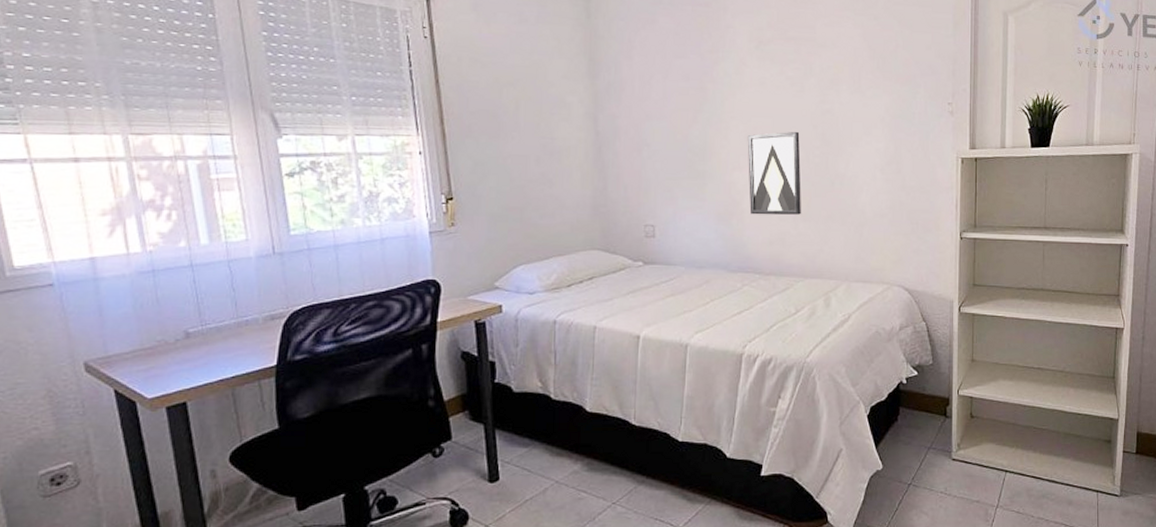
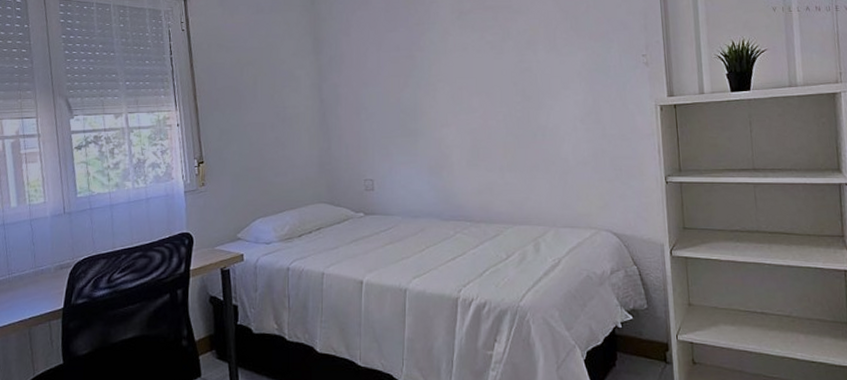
wall art: present [747,131,801,215] -> none [453,89,507,167]

